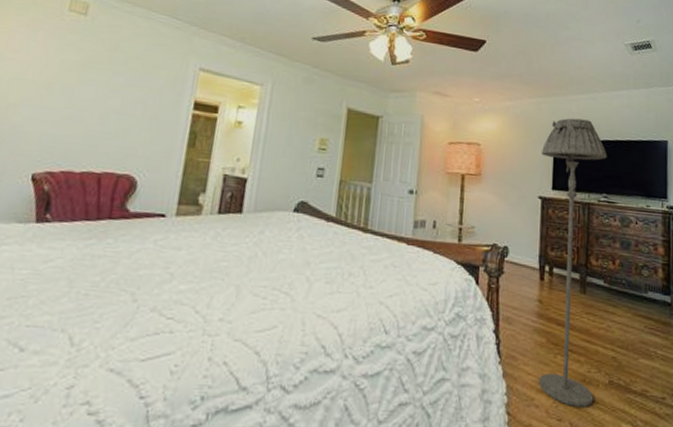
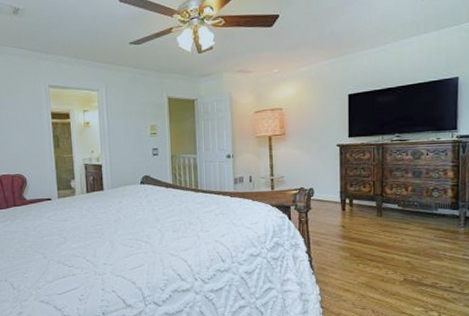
floor lamp: present [538,118,607,407] -> none [337,71,399,299]

